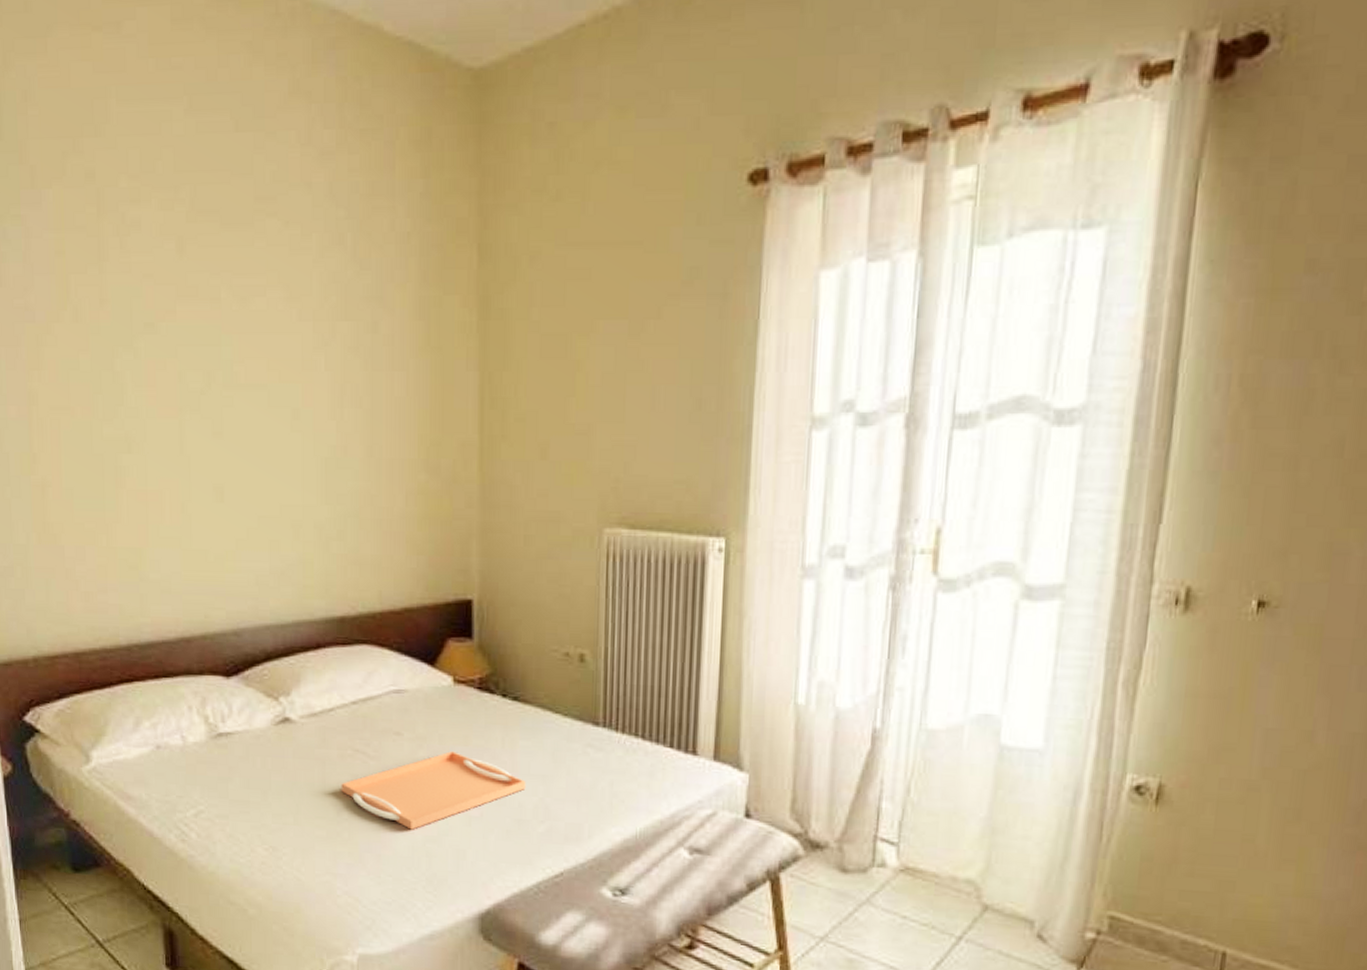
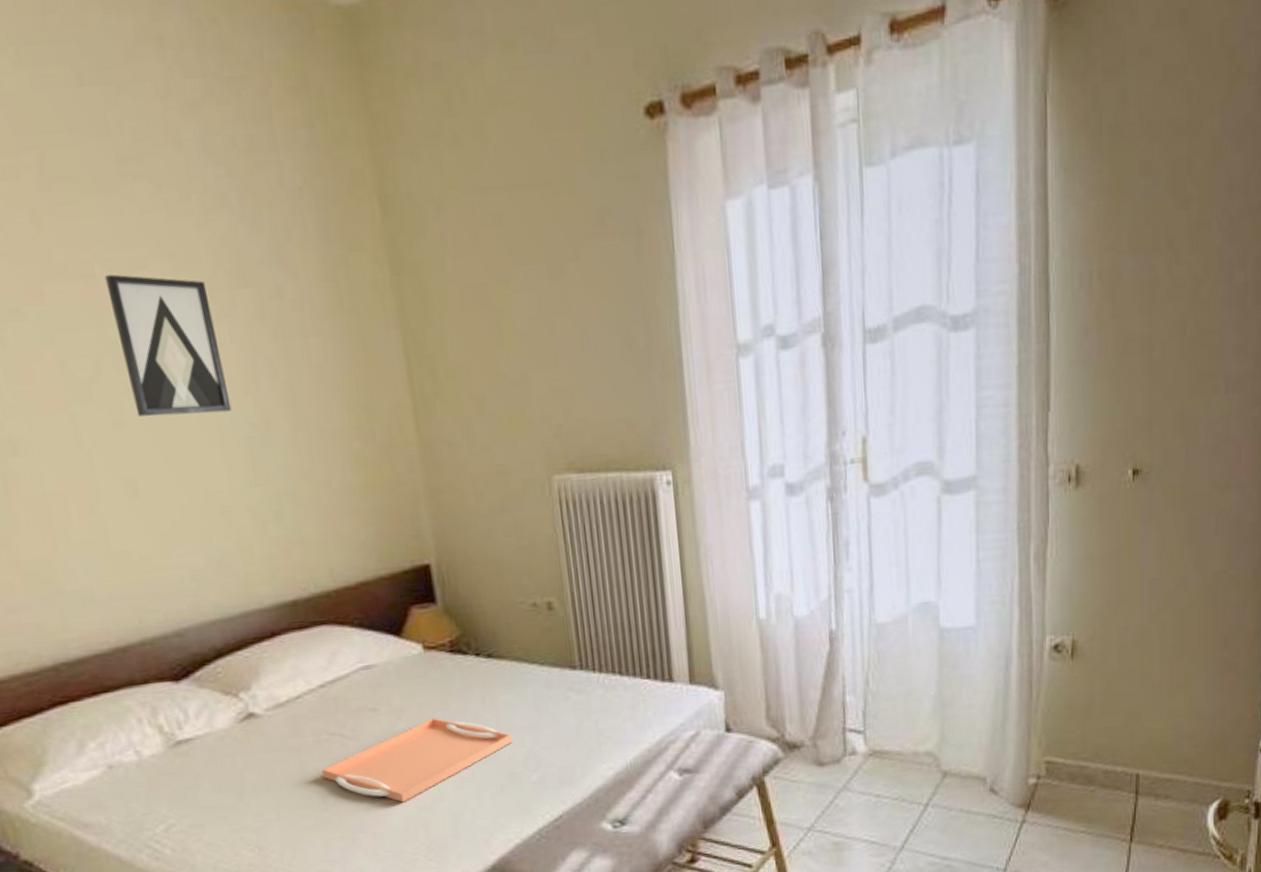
wall art: none [228,299,316,433] -> present [105,274,232,417]

